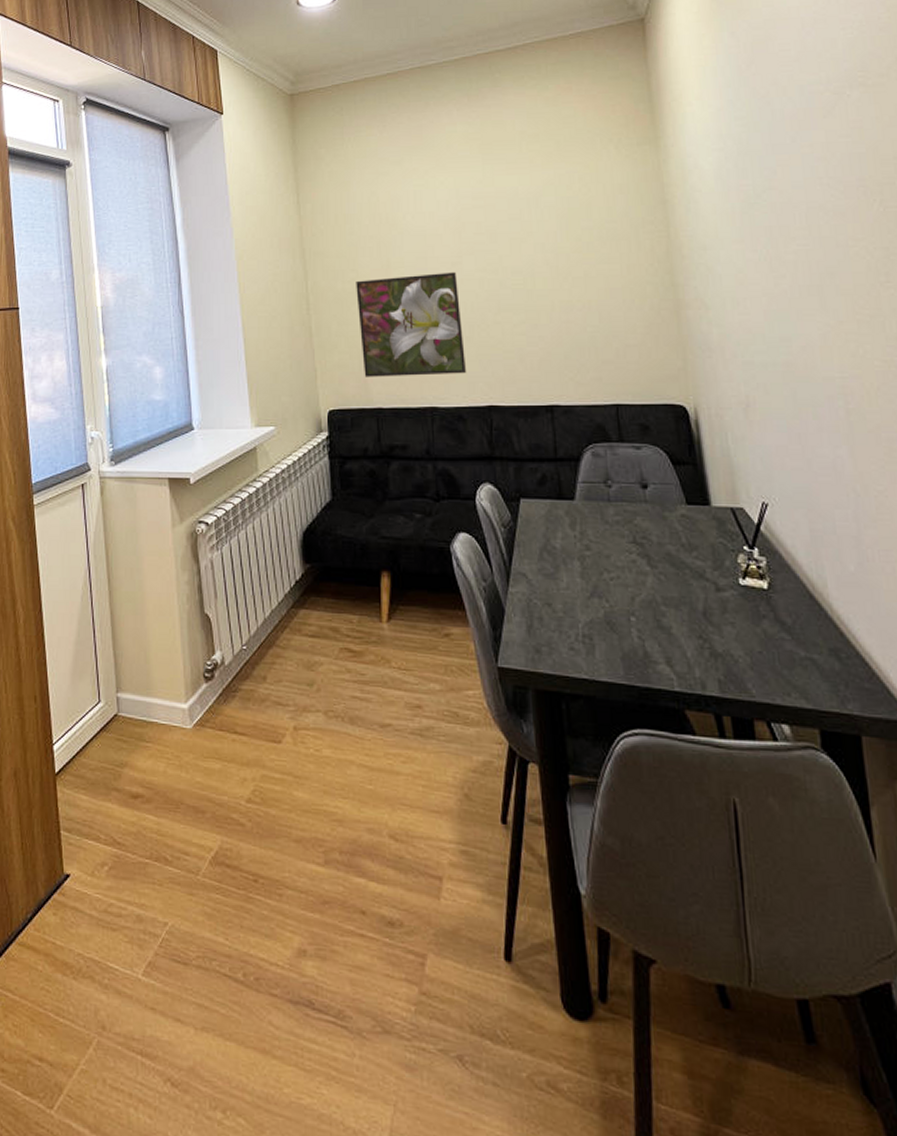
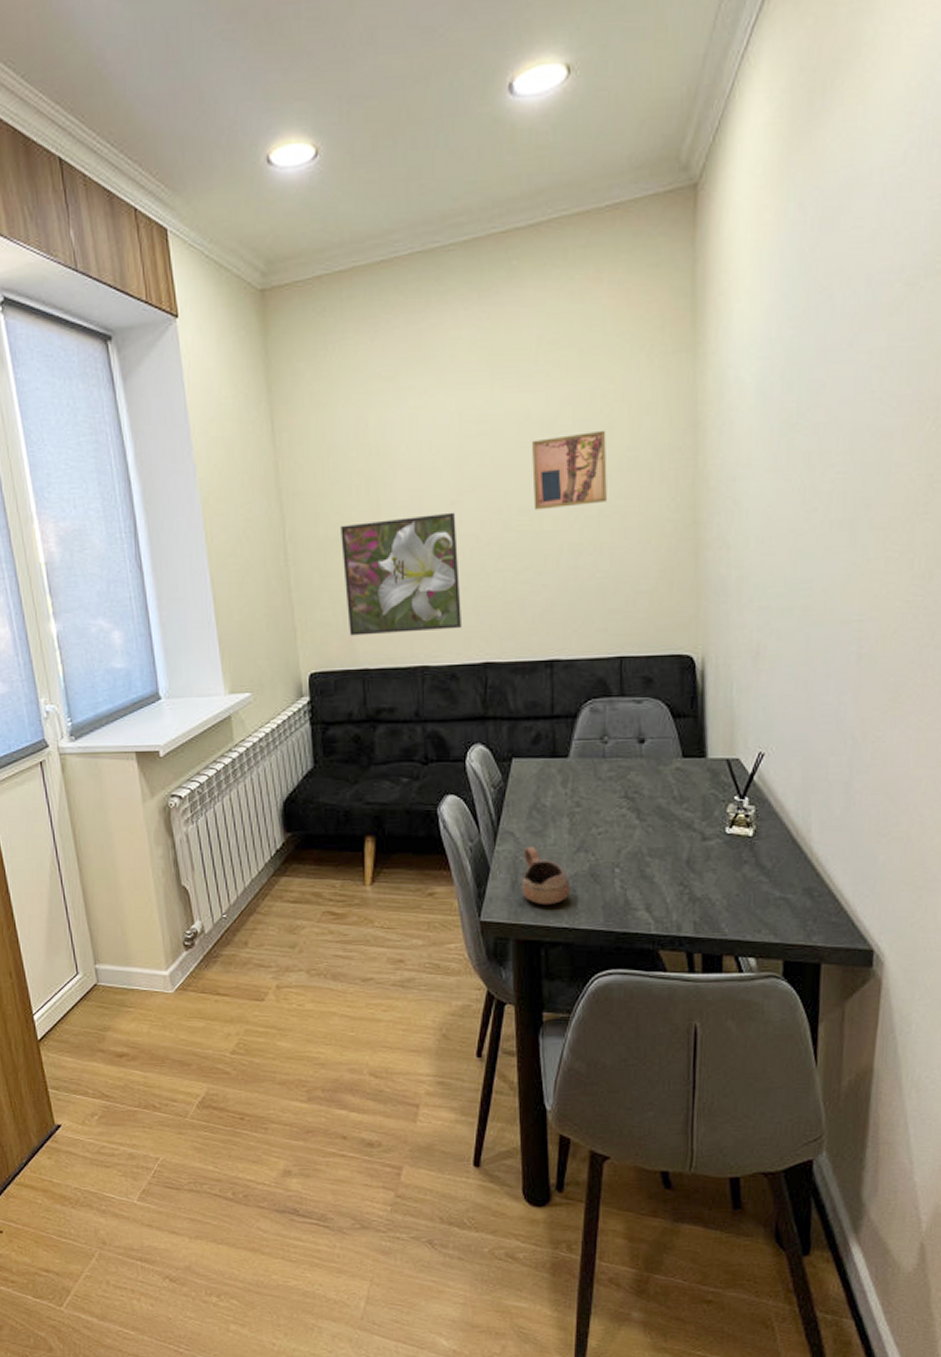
wall art: none [520,206,591,272] -> present [531,430,607,510]
cup: none [537,589,588,654] -> present [522,846,571,905]

